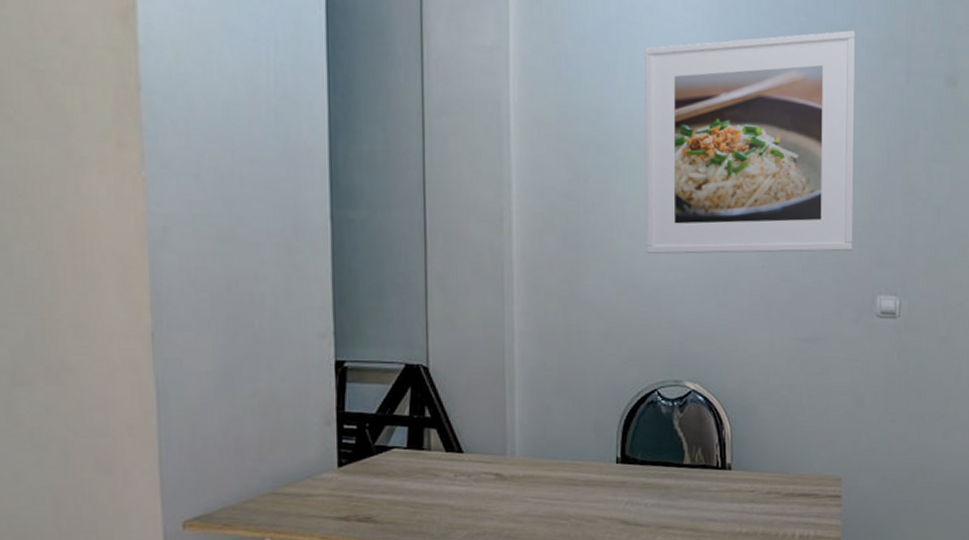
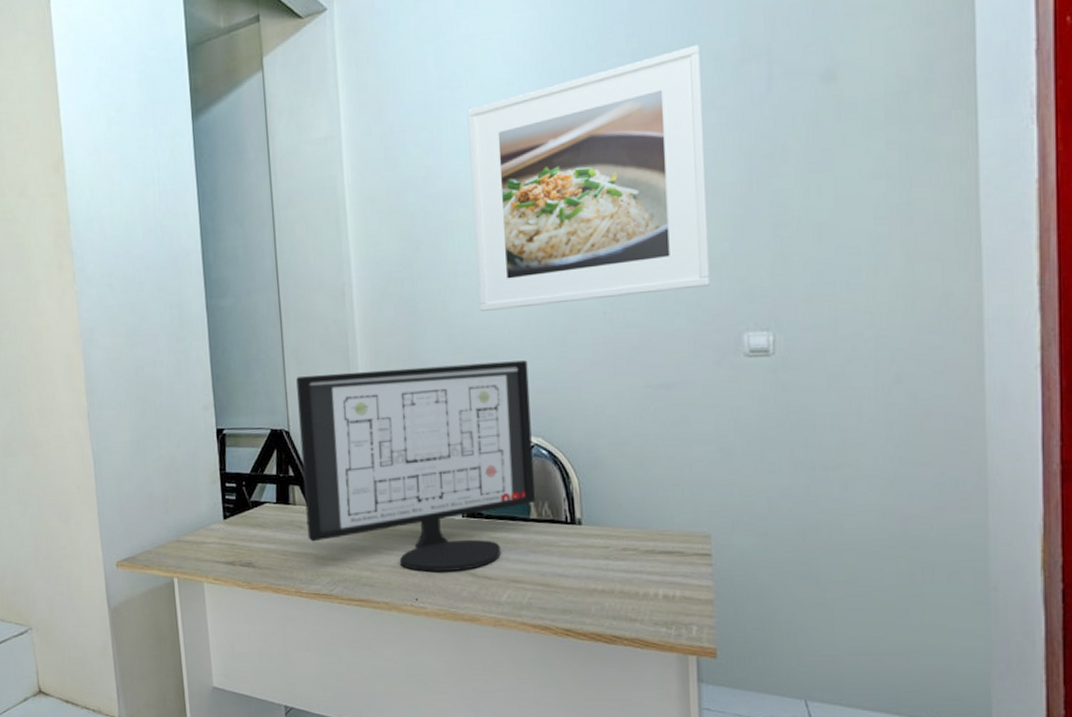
computer monitor: none [440,305,690,520] -> present [296,360,535,571]

